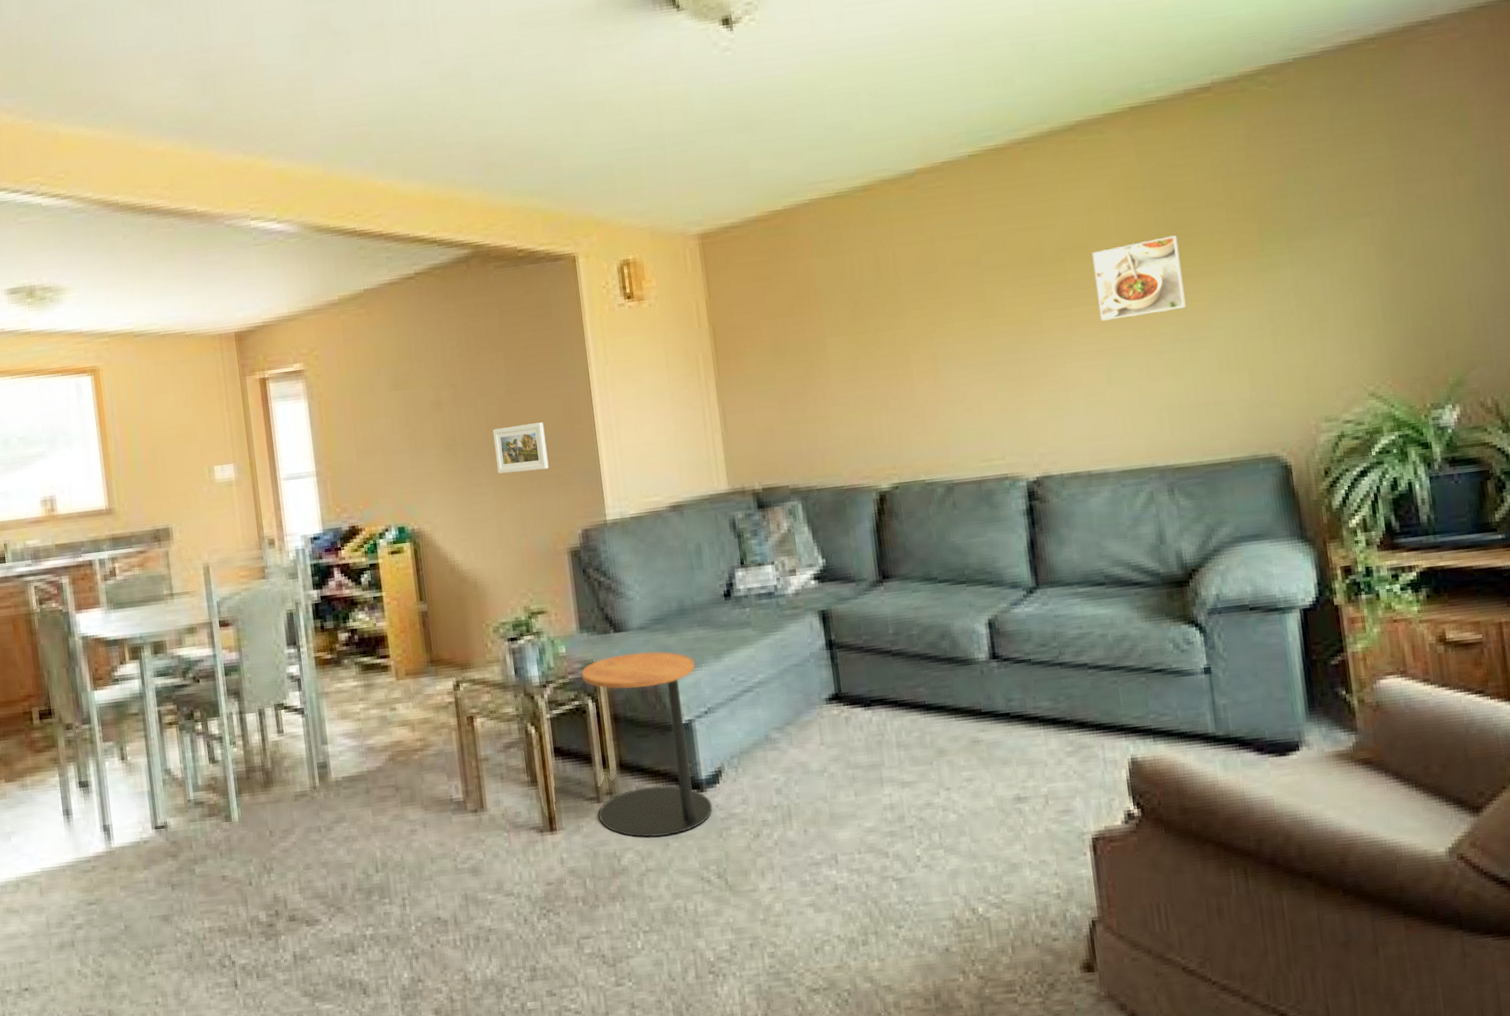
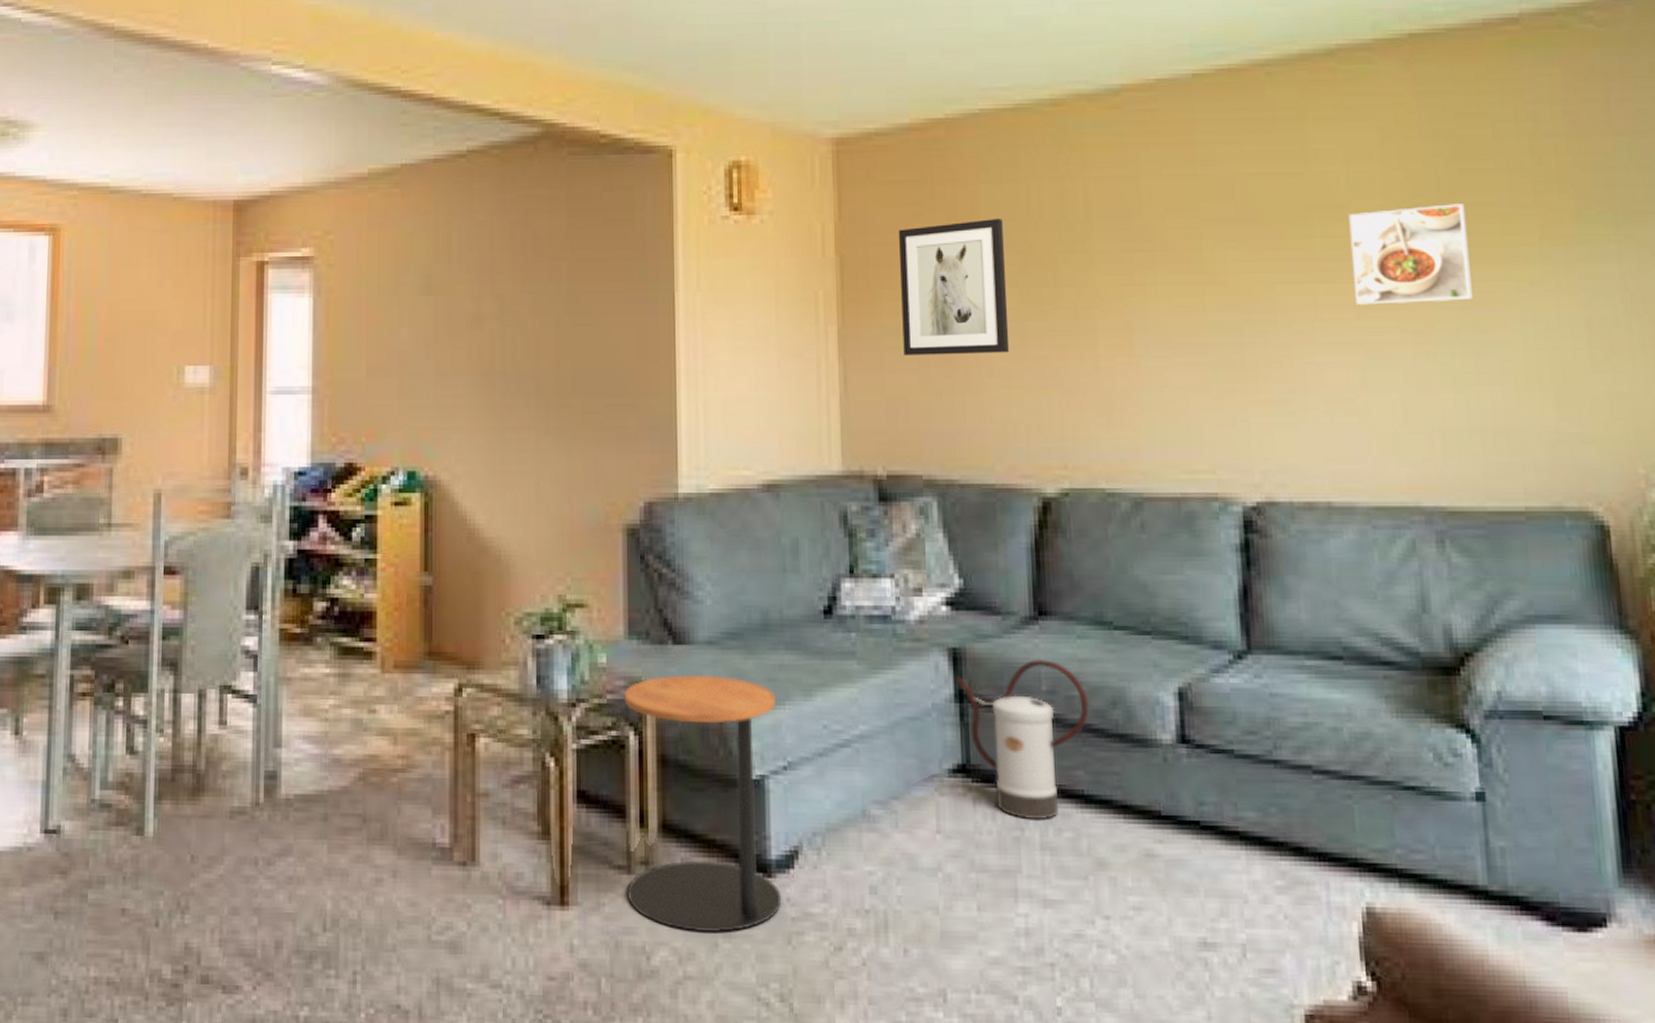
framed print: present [492,422,549,474] -> none [543,356,610,418]
wall art: none [754,283,847,397] -> present [898,219,1010,356]
watering can: none [825,610,925,727] -> present [955,658,1089,821]

